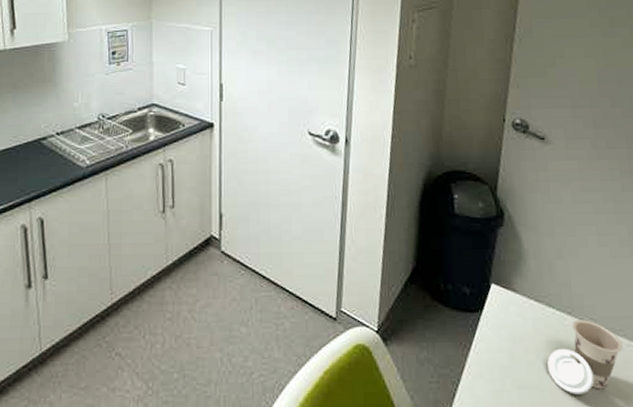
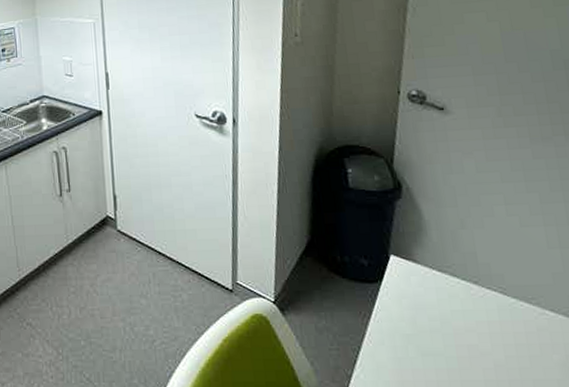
cup: present [547,319,623,395] -> none [453,288,536,362]

